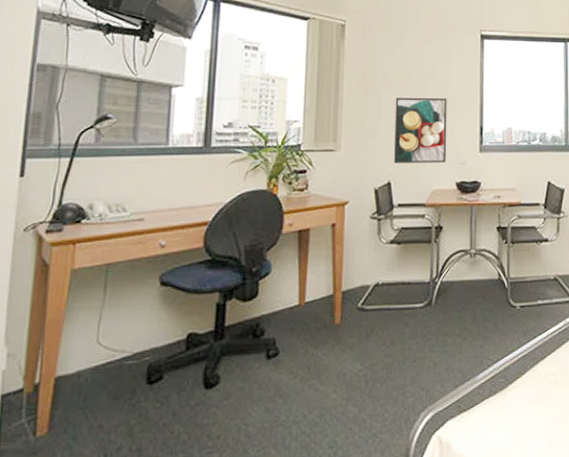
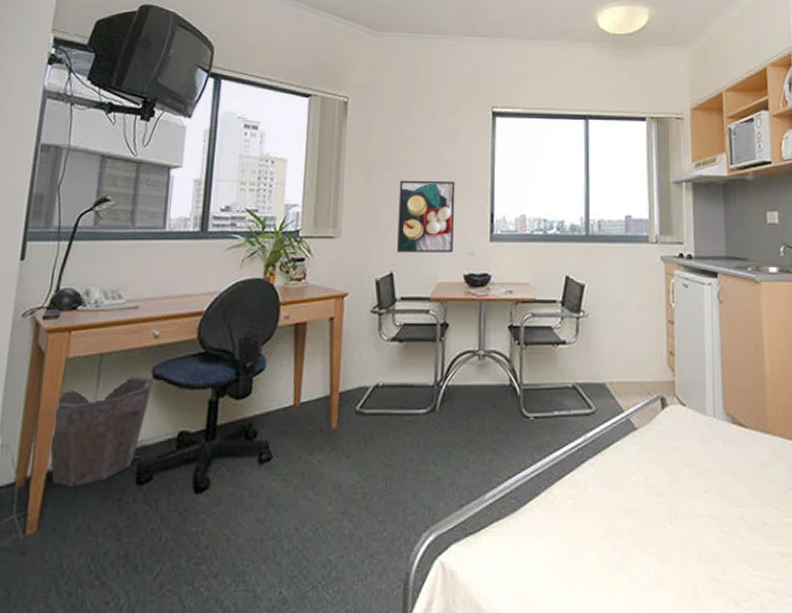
waste bin: none [57,284,162,390] -> present [49,376,155,487]

